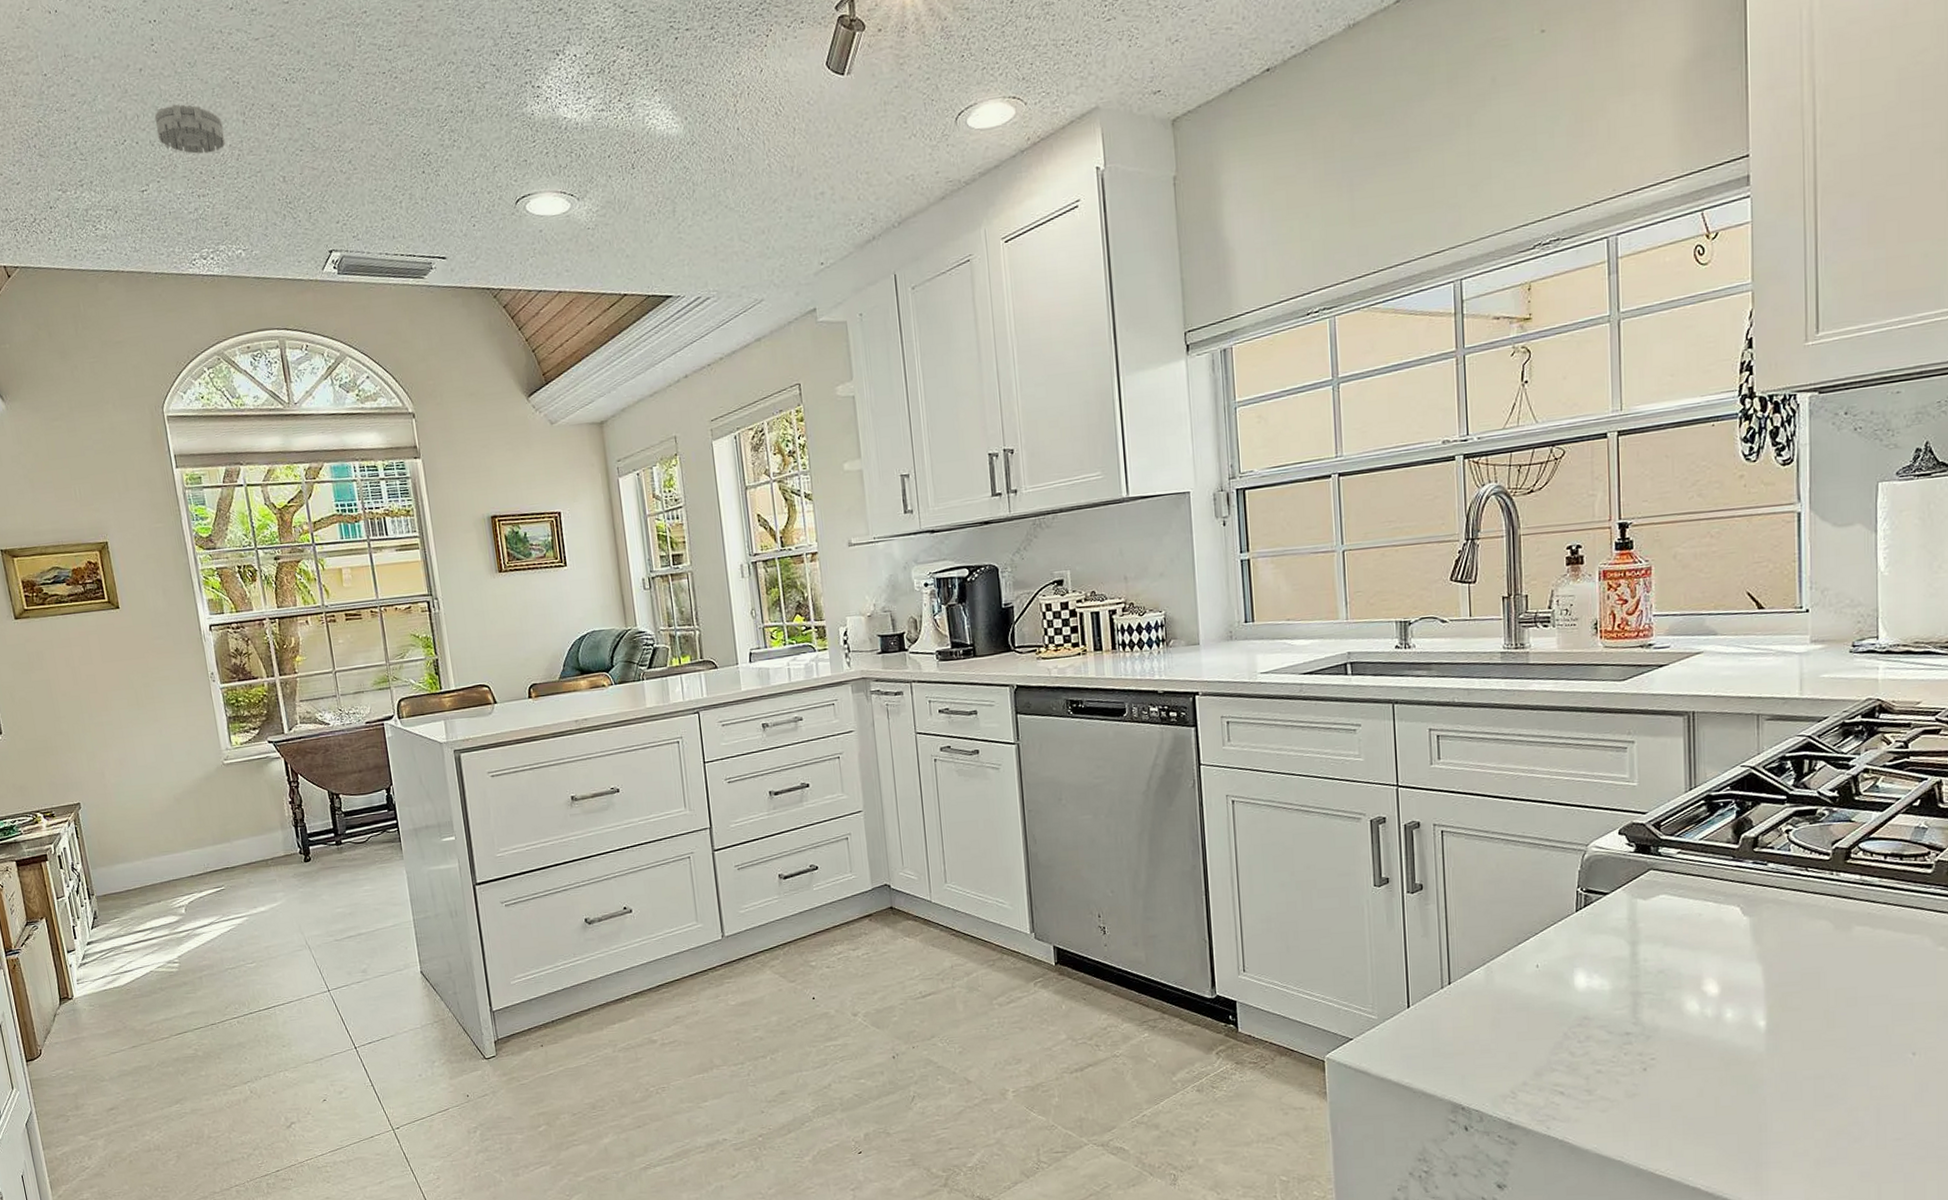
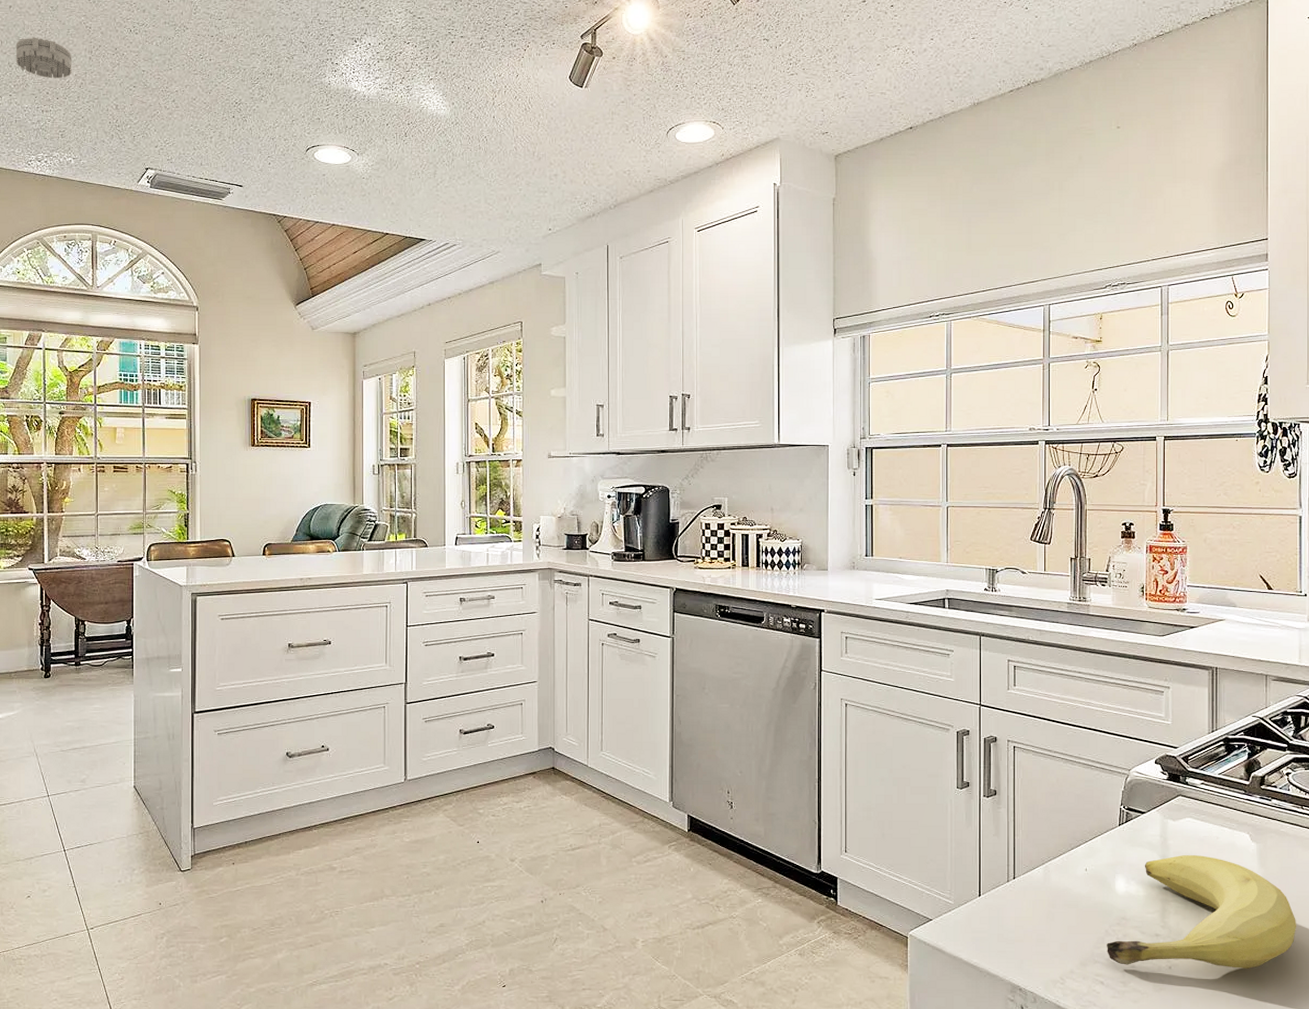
fruit: none [1566,937,1801,1071] -> present [1107,855,1296,969]

